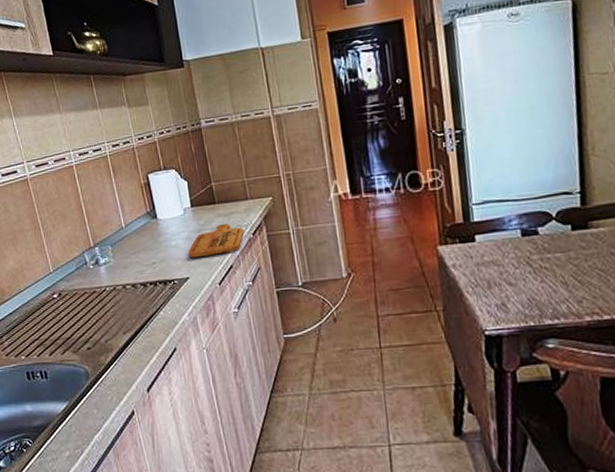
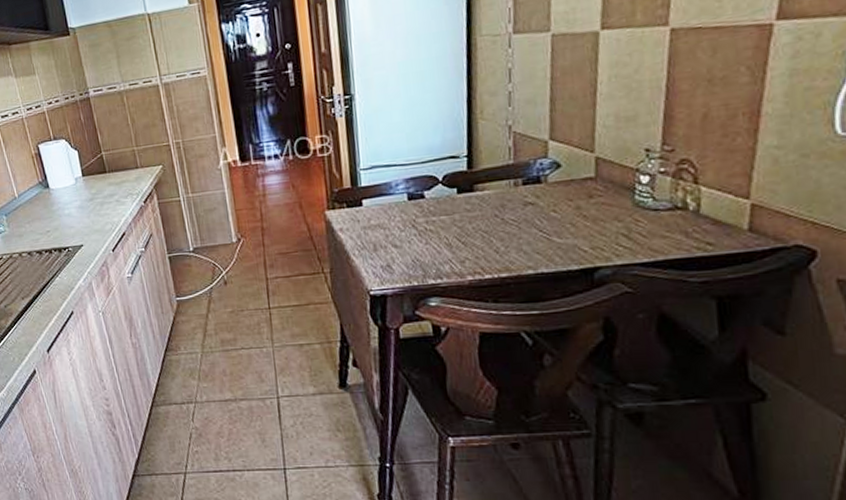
cutting board: present [188,224,245,258] -> none [81,192,136,226]

